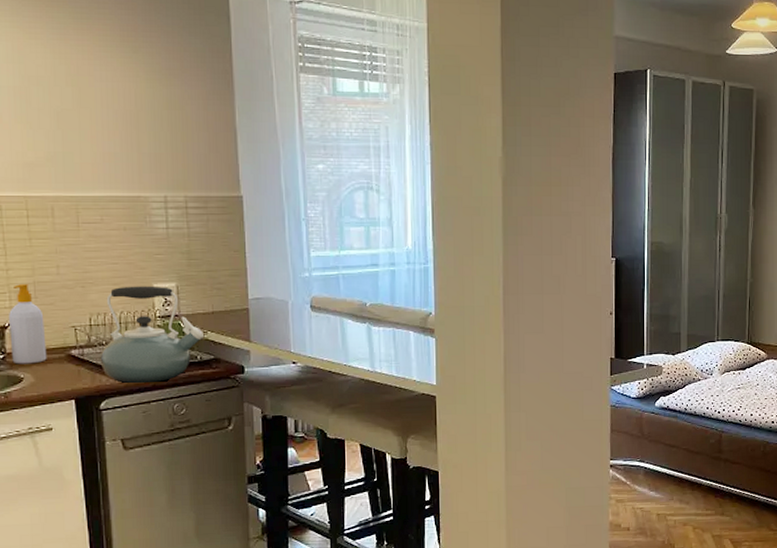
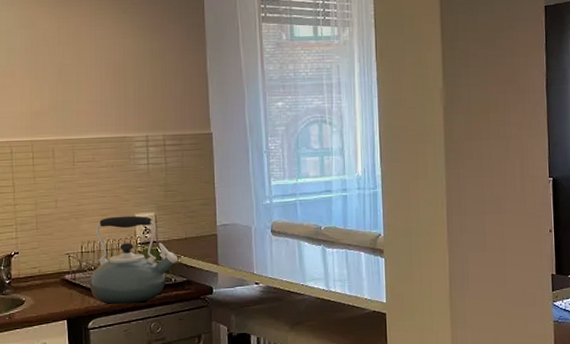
soap bottle: present [8,284,47,364] -> none [14,217,45,289]

